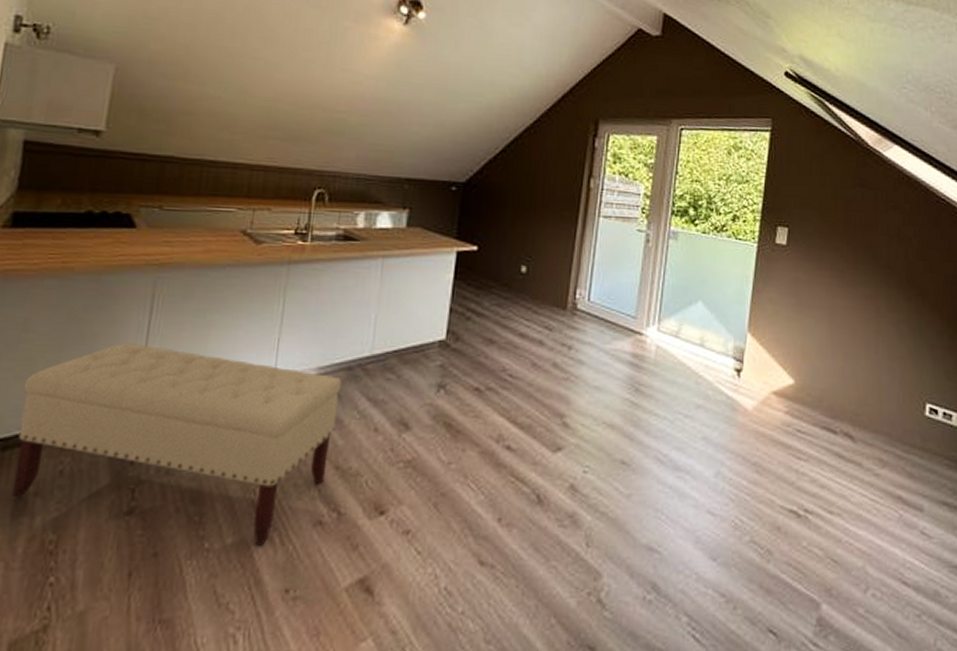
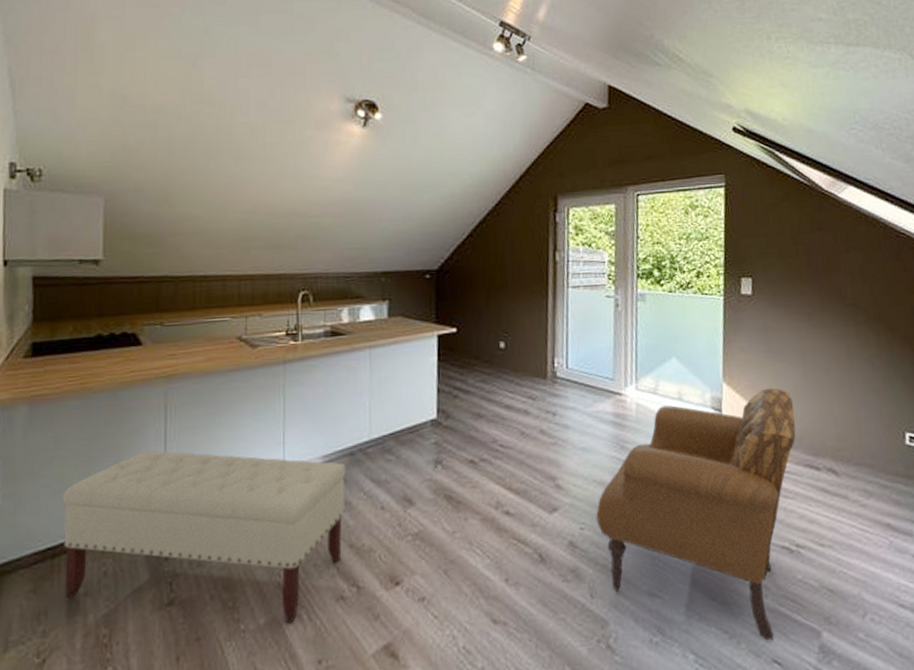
armchair: none [601,343,817,609] -> present [596,387,796,641]

